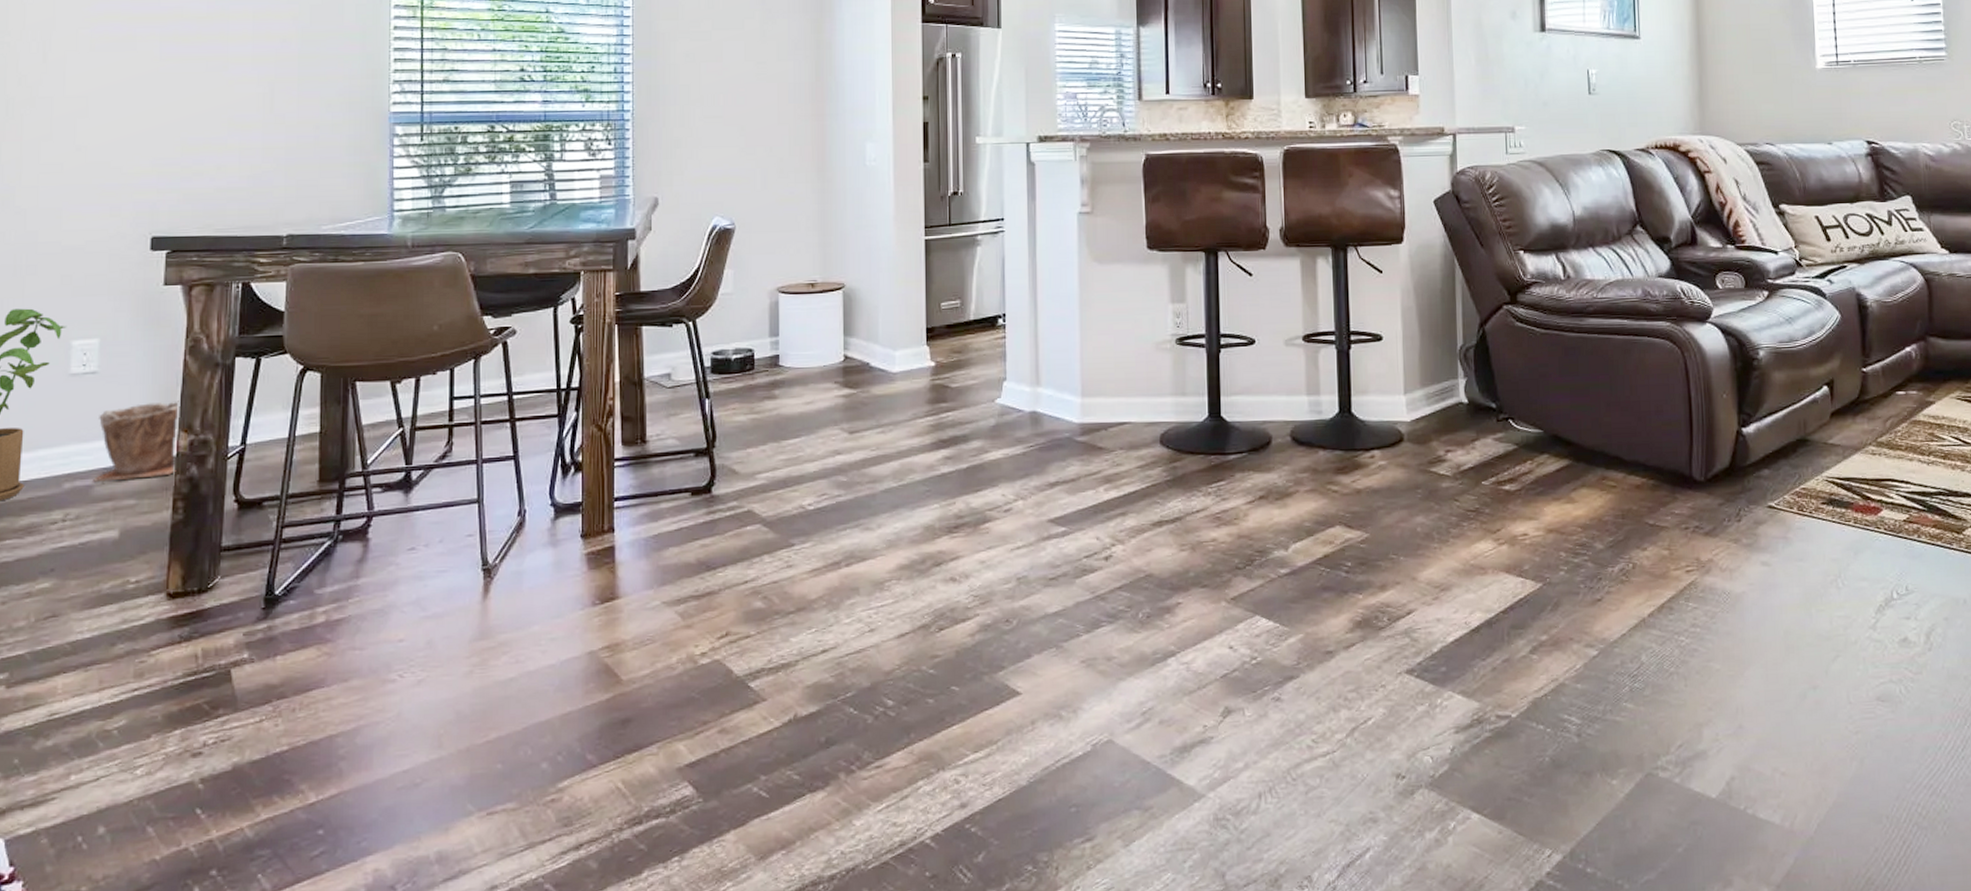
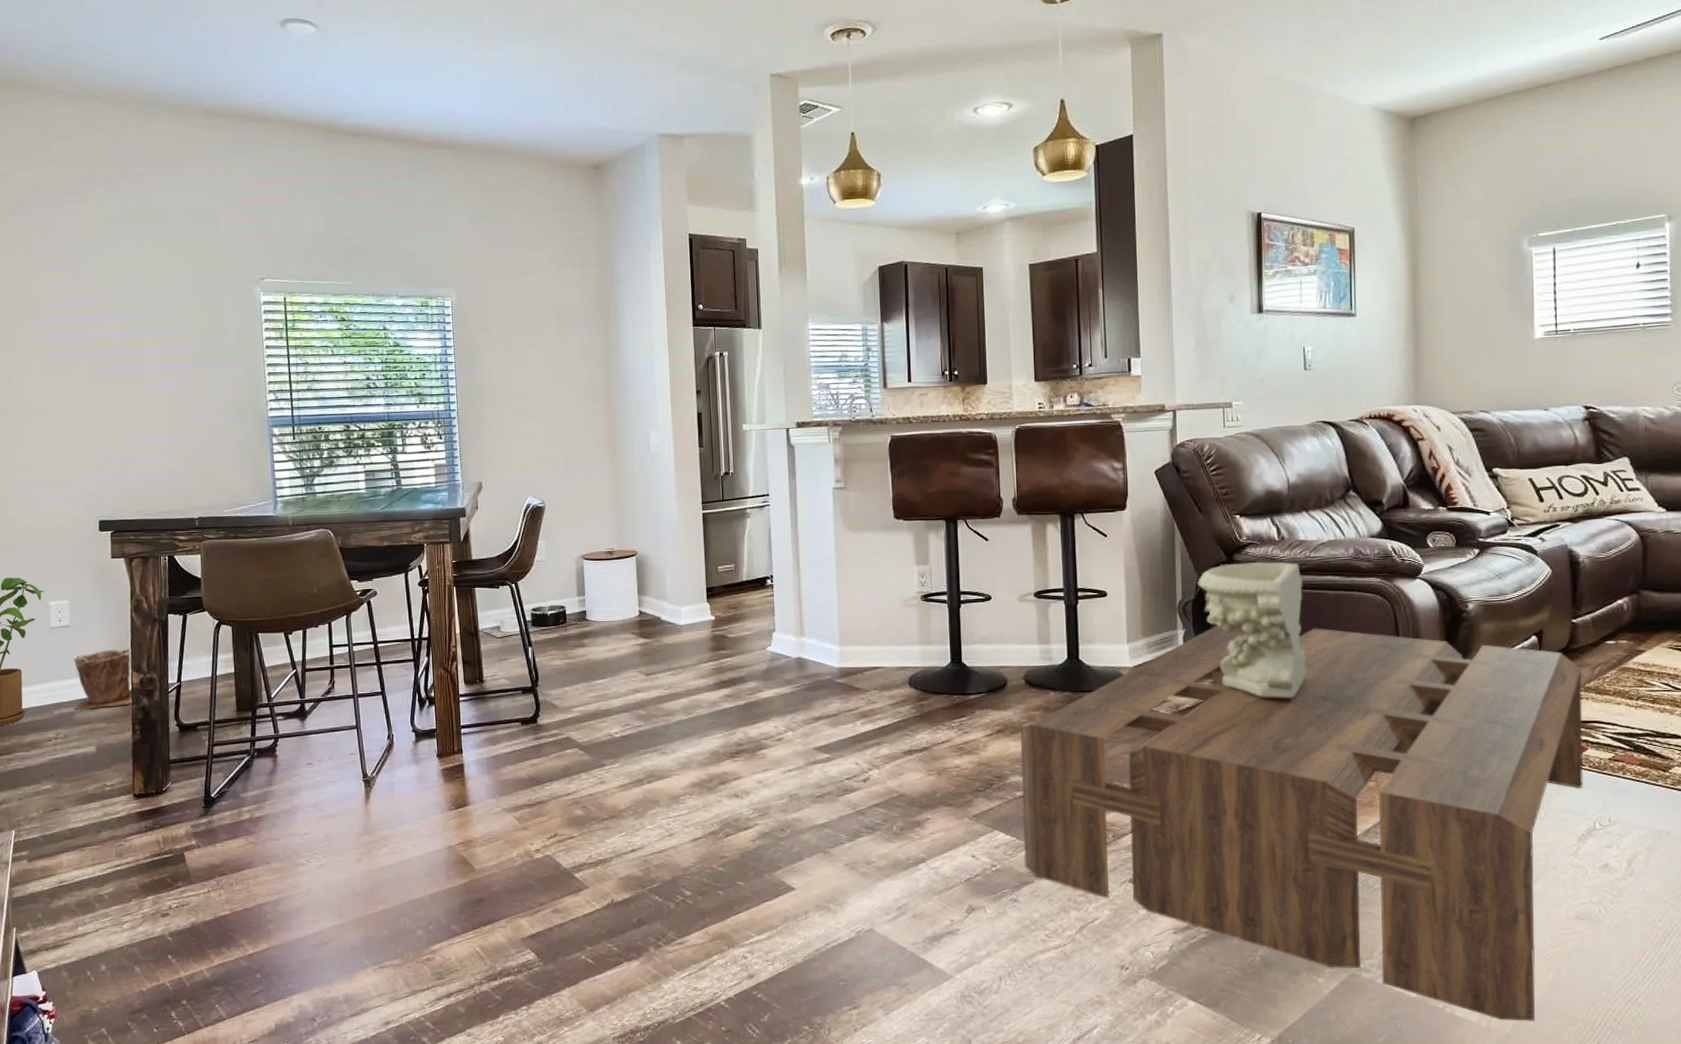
coffee table: none [1286,373,1879,821] -> present [1021,624,1584,1021]
decorative bowl: none [1480,302,1595,457] -> present [1198,561,1307,699]

